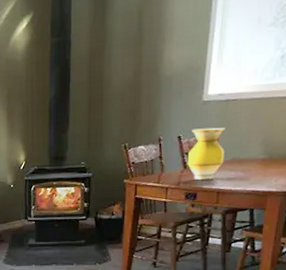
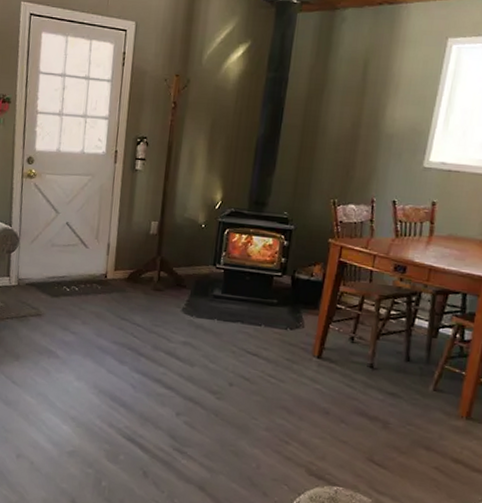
vase: present [187,127,225,181] -> none [399,195,445,254]

